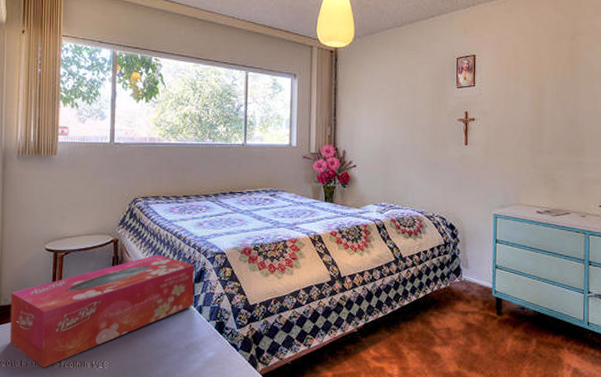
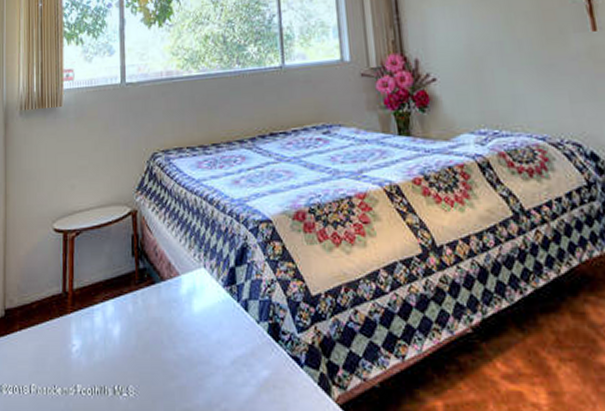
tissue box: present [9,254,194,368] -> none [16,228,236,396]

